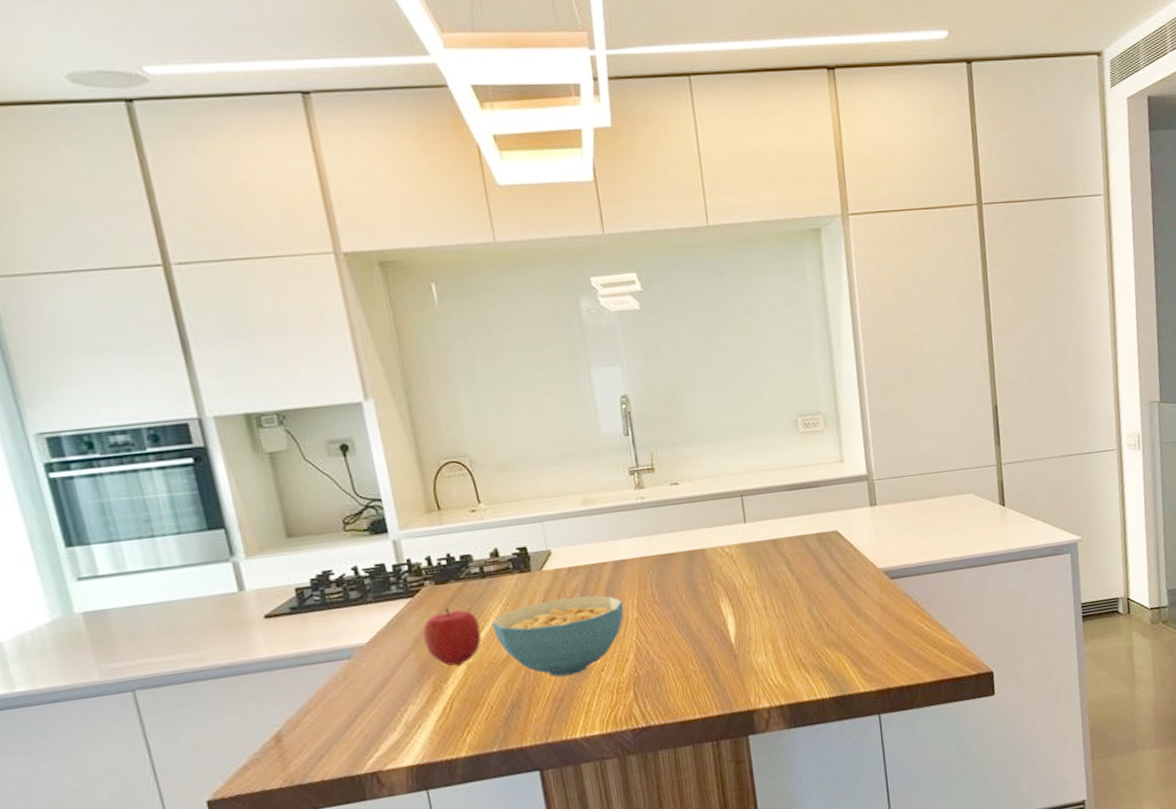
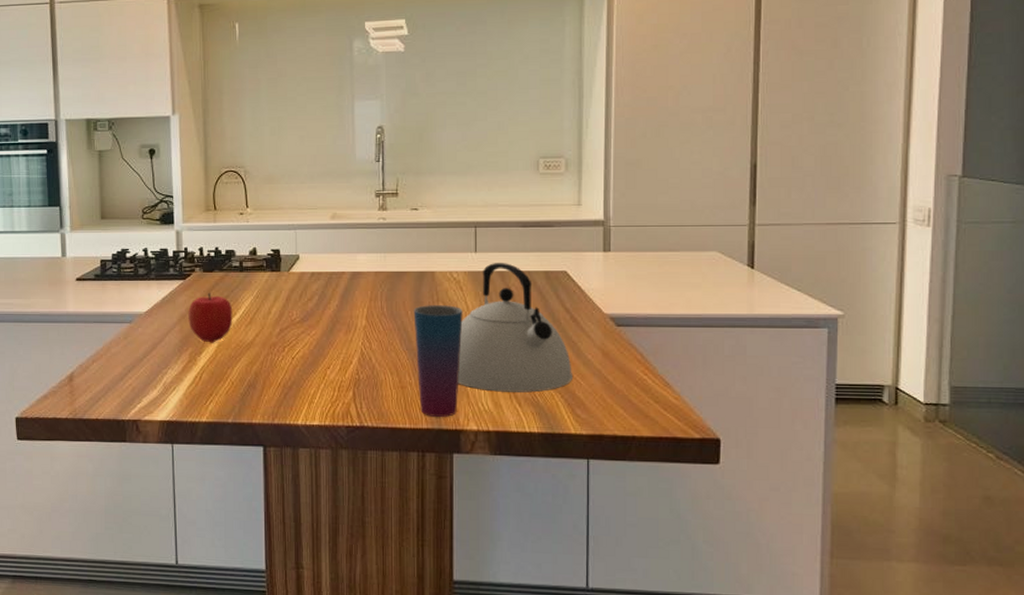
cereal bowl: present [491,595,624,677] -> none [242,298,355,367]
cup: none [687,582,747,702] -> present [413,305,463,417]
kettle: none [739,530,856,665] -> present [458,263,572,393]

